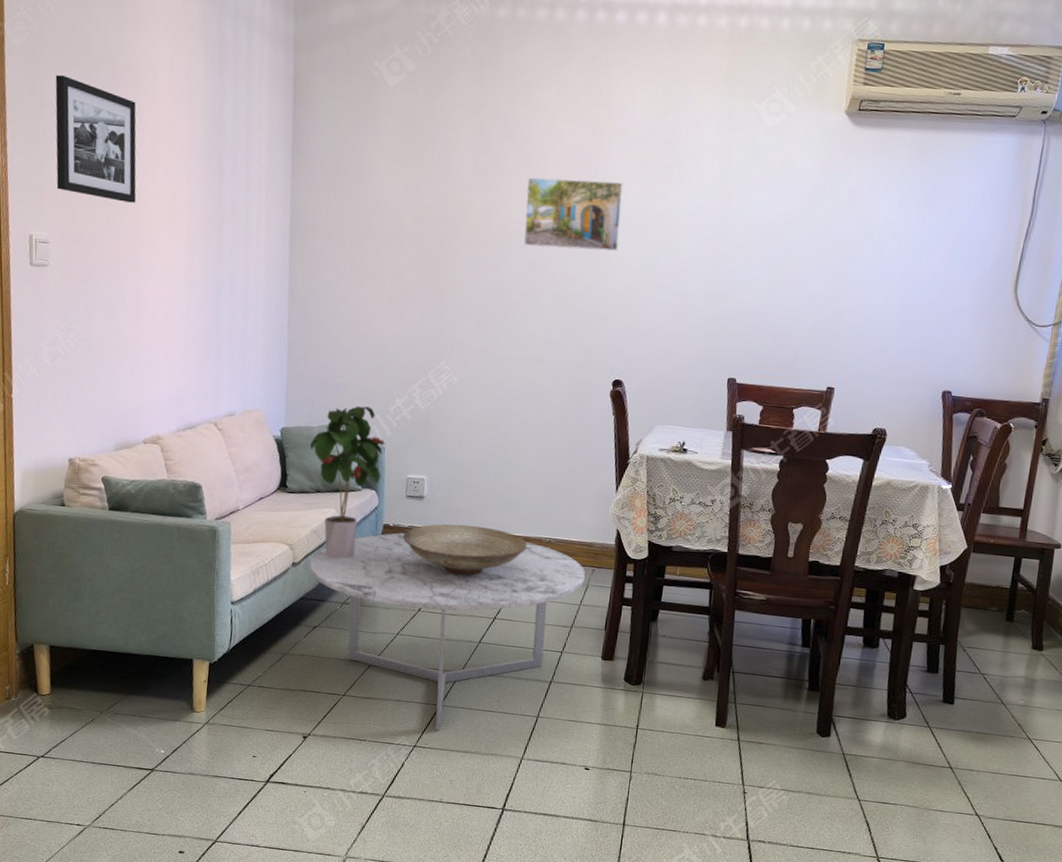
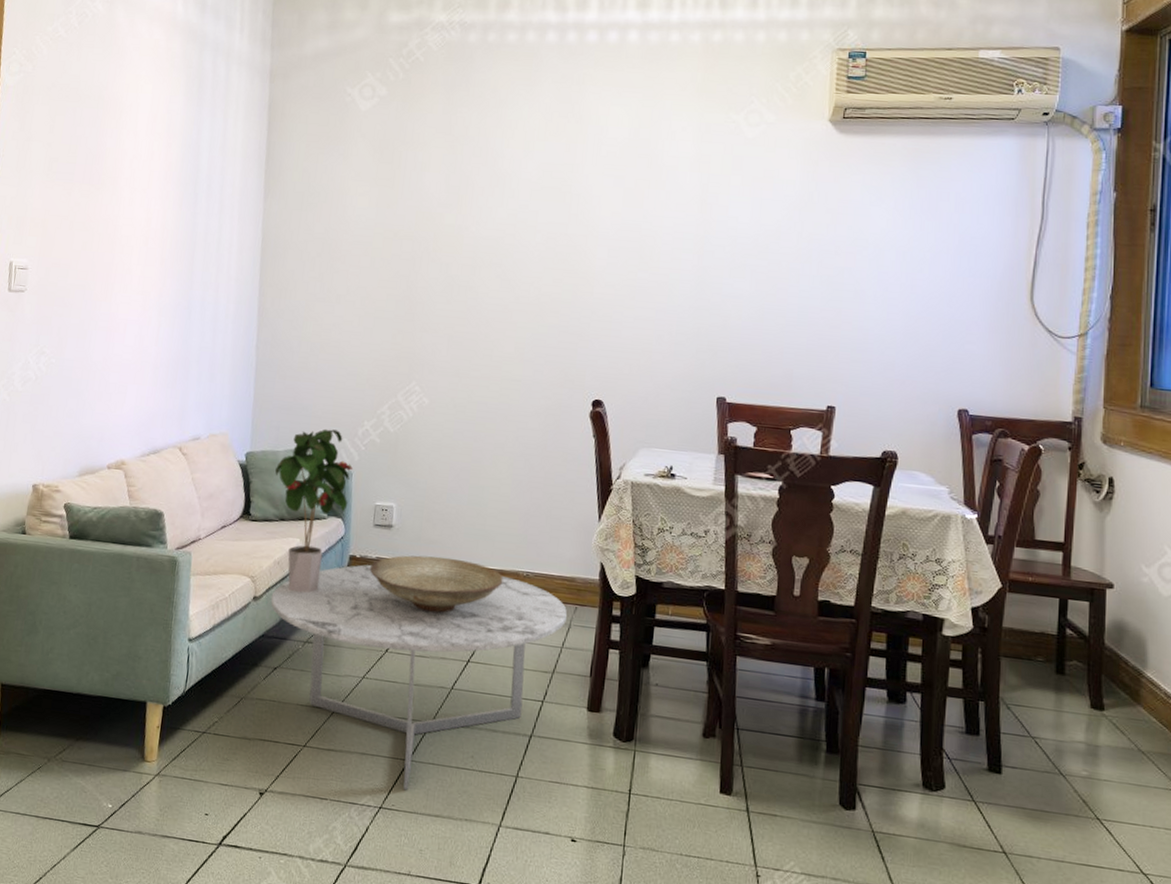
picture frame: present [55,74,137,203] -> none [38,110,118,229]
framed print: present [523,177,623,252] -> none [496,194,598,267]

